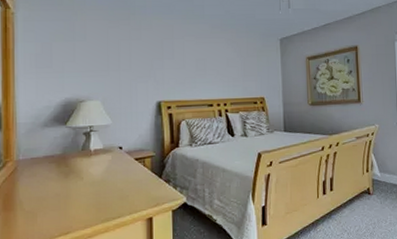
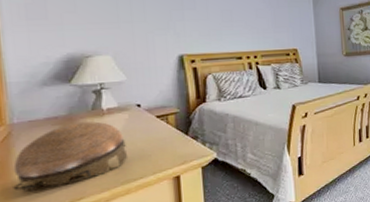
decorative bowl: none [15,160,109,224] -> present [13,121,128,193]

